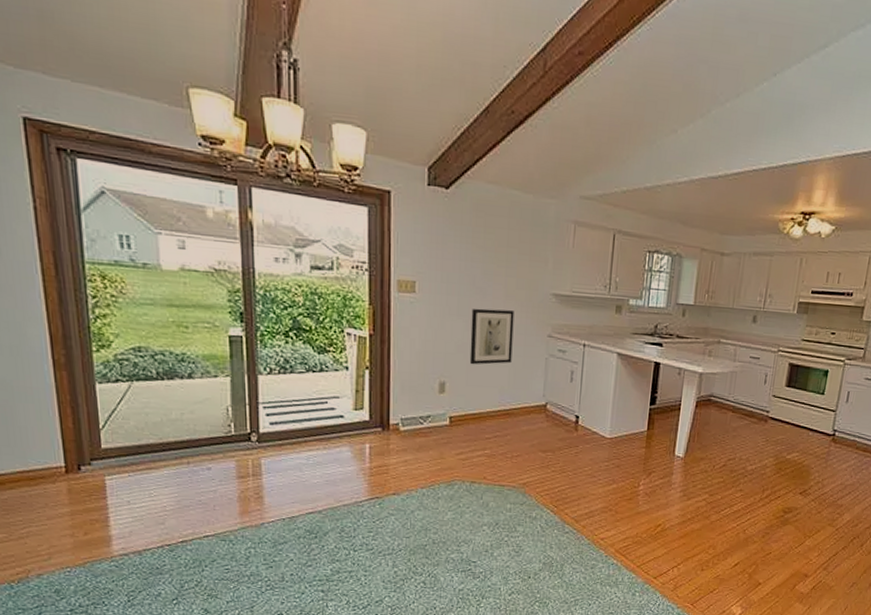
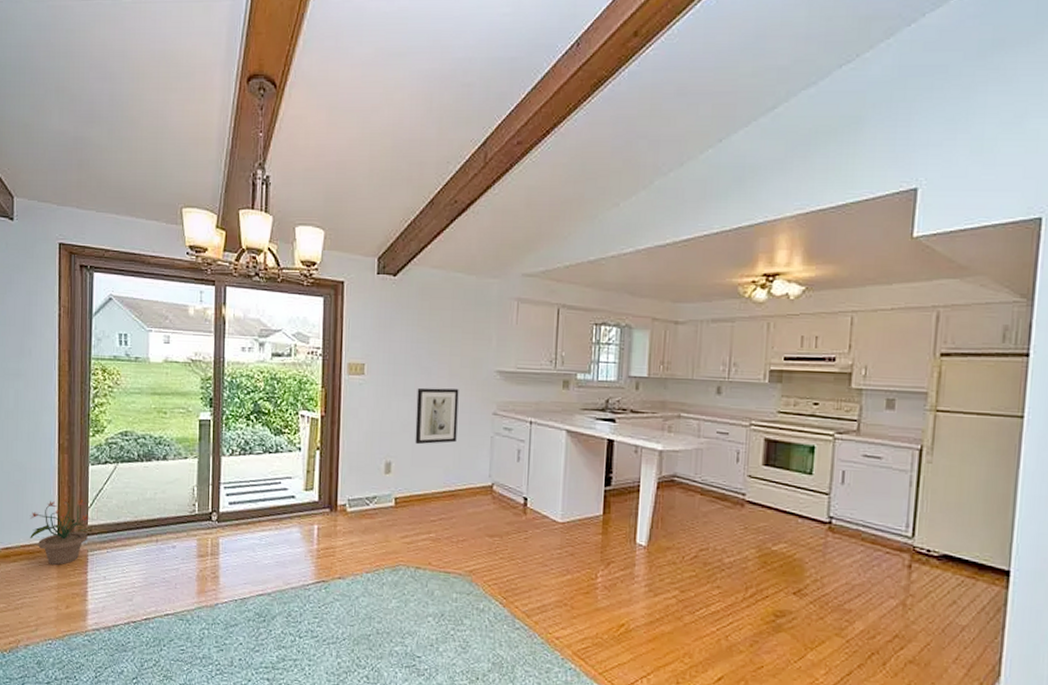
potted plant: none [24,420,108,491] -> present [29,498,93,565]

